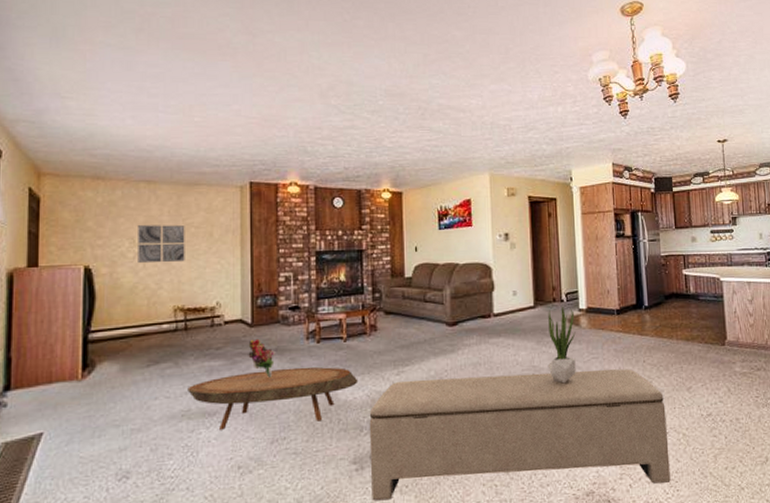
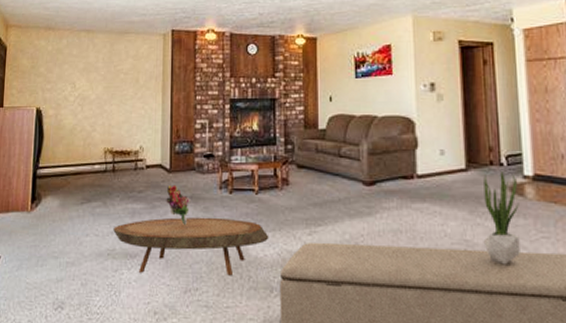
wall art: present [138,224,185,264] -> none [77,71,116,107]

